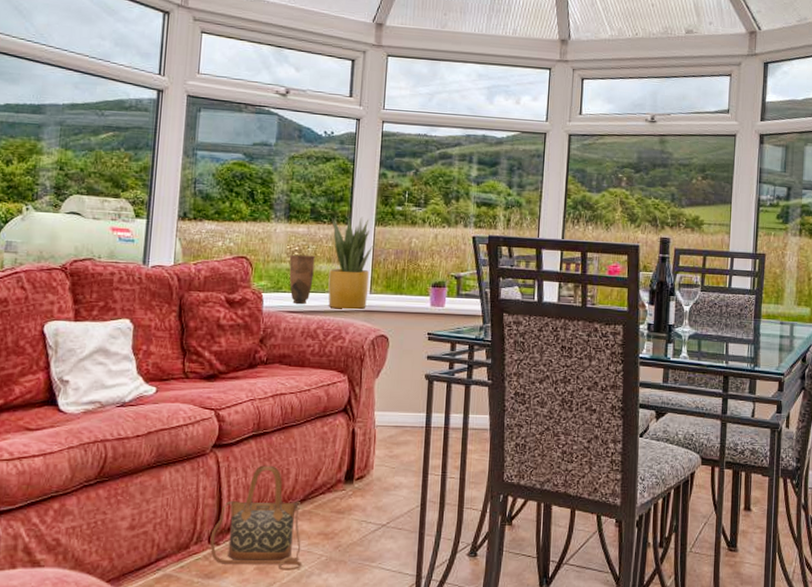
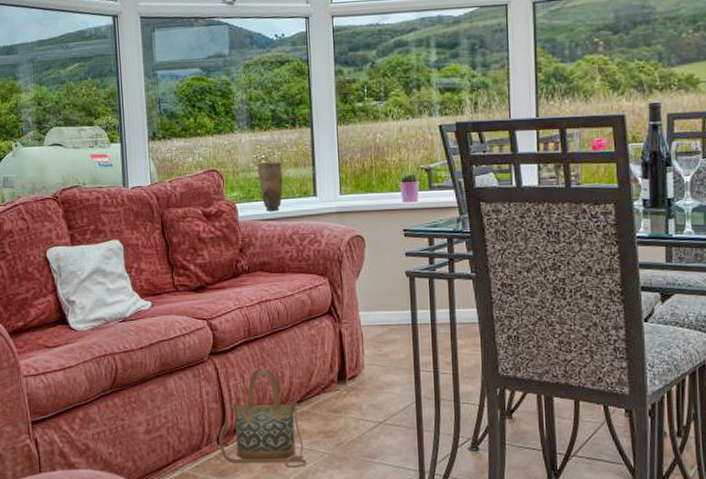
planter: present [328,217,376,310] -> none [293,117,340,213]

